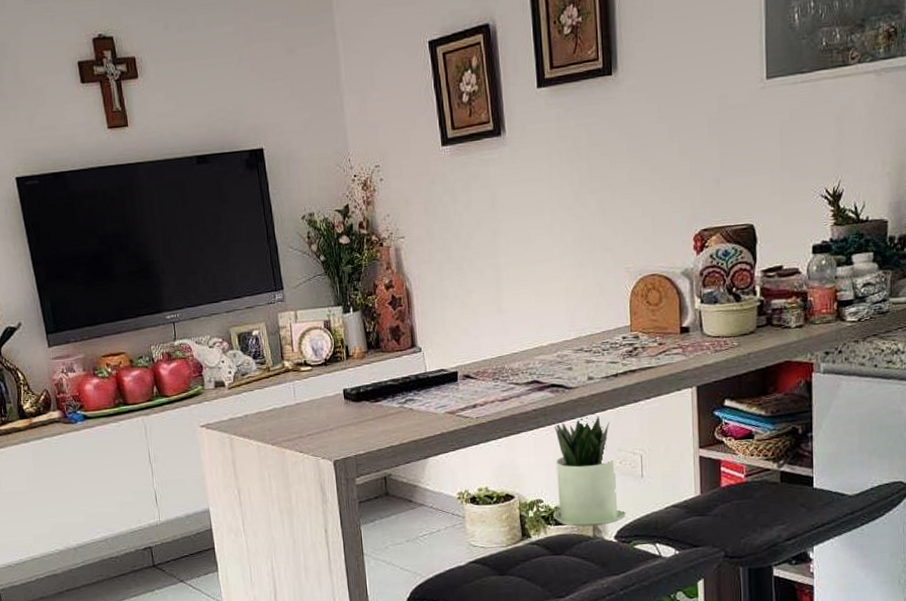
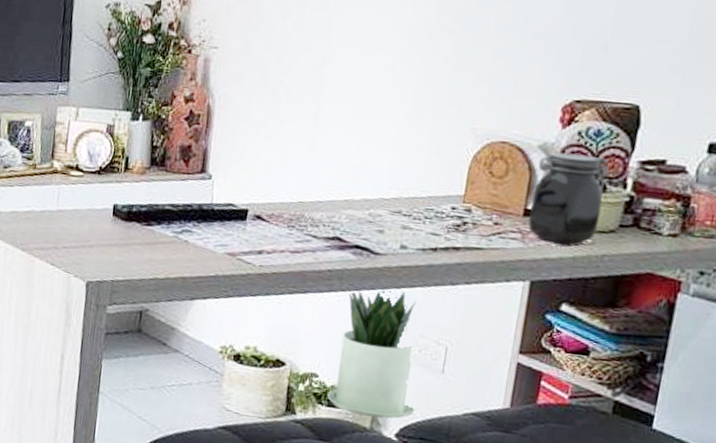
jar: none [684,273,741,351] -> present [528,152,609,245]

